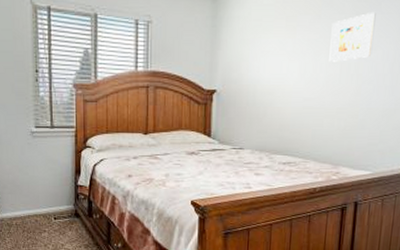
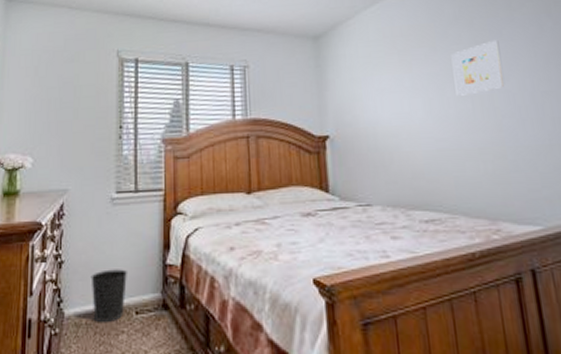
wastebasket: none [17,186,48,224] -> present [90,269,129,322]

